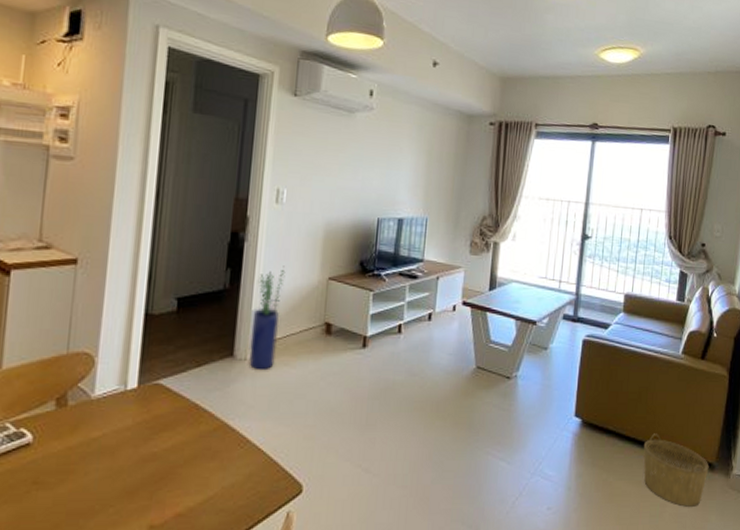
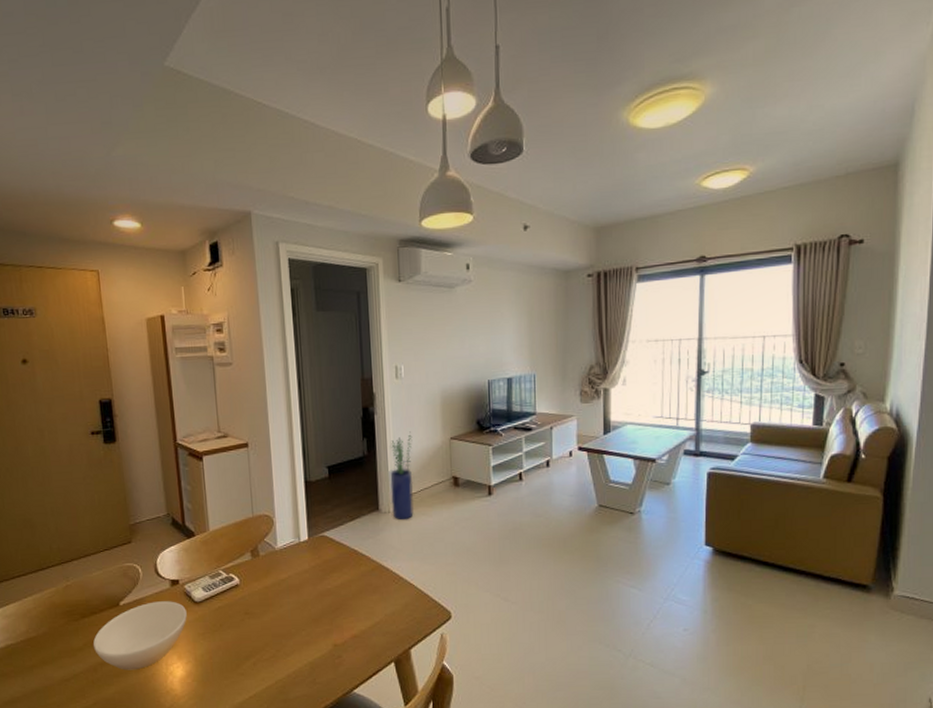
basket: present [643,433,709,507] -> none [784,558,864,627]

